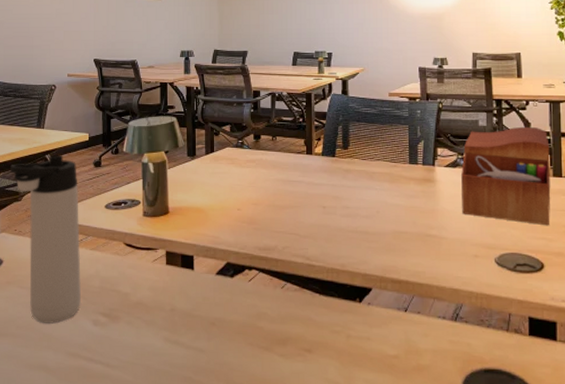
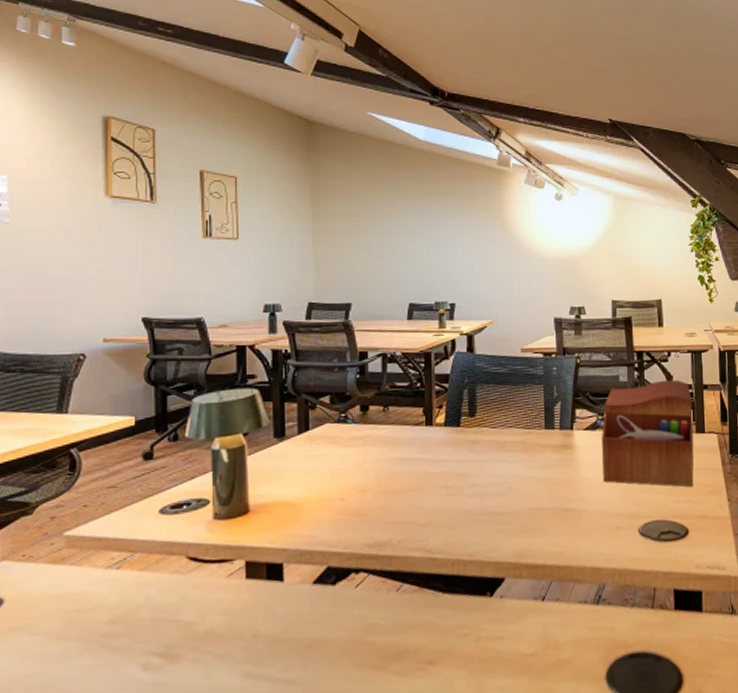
thermos bottle: present [10,155,81,324] -> none [15,447,124,679]

